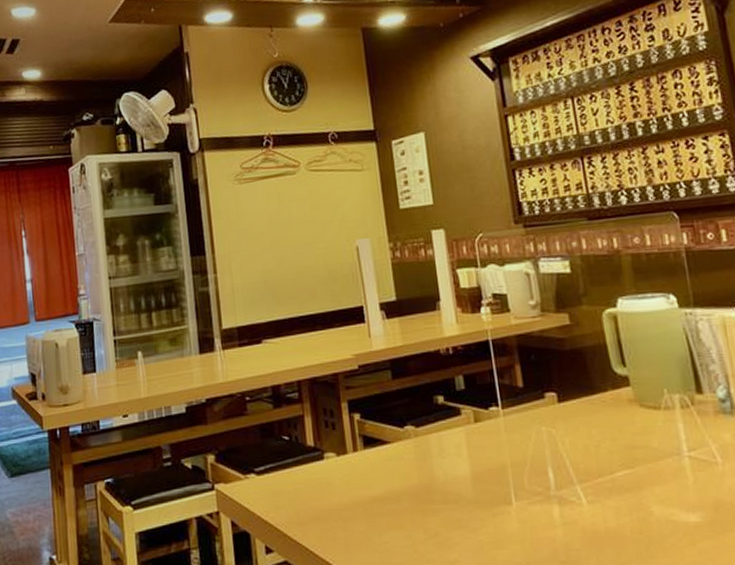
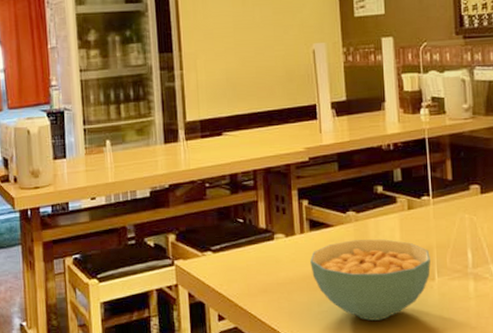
cereal bowl: none [366,457,506,553] -> present [310,239,431,321]

